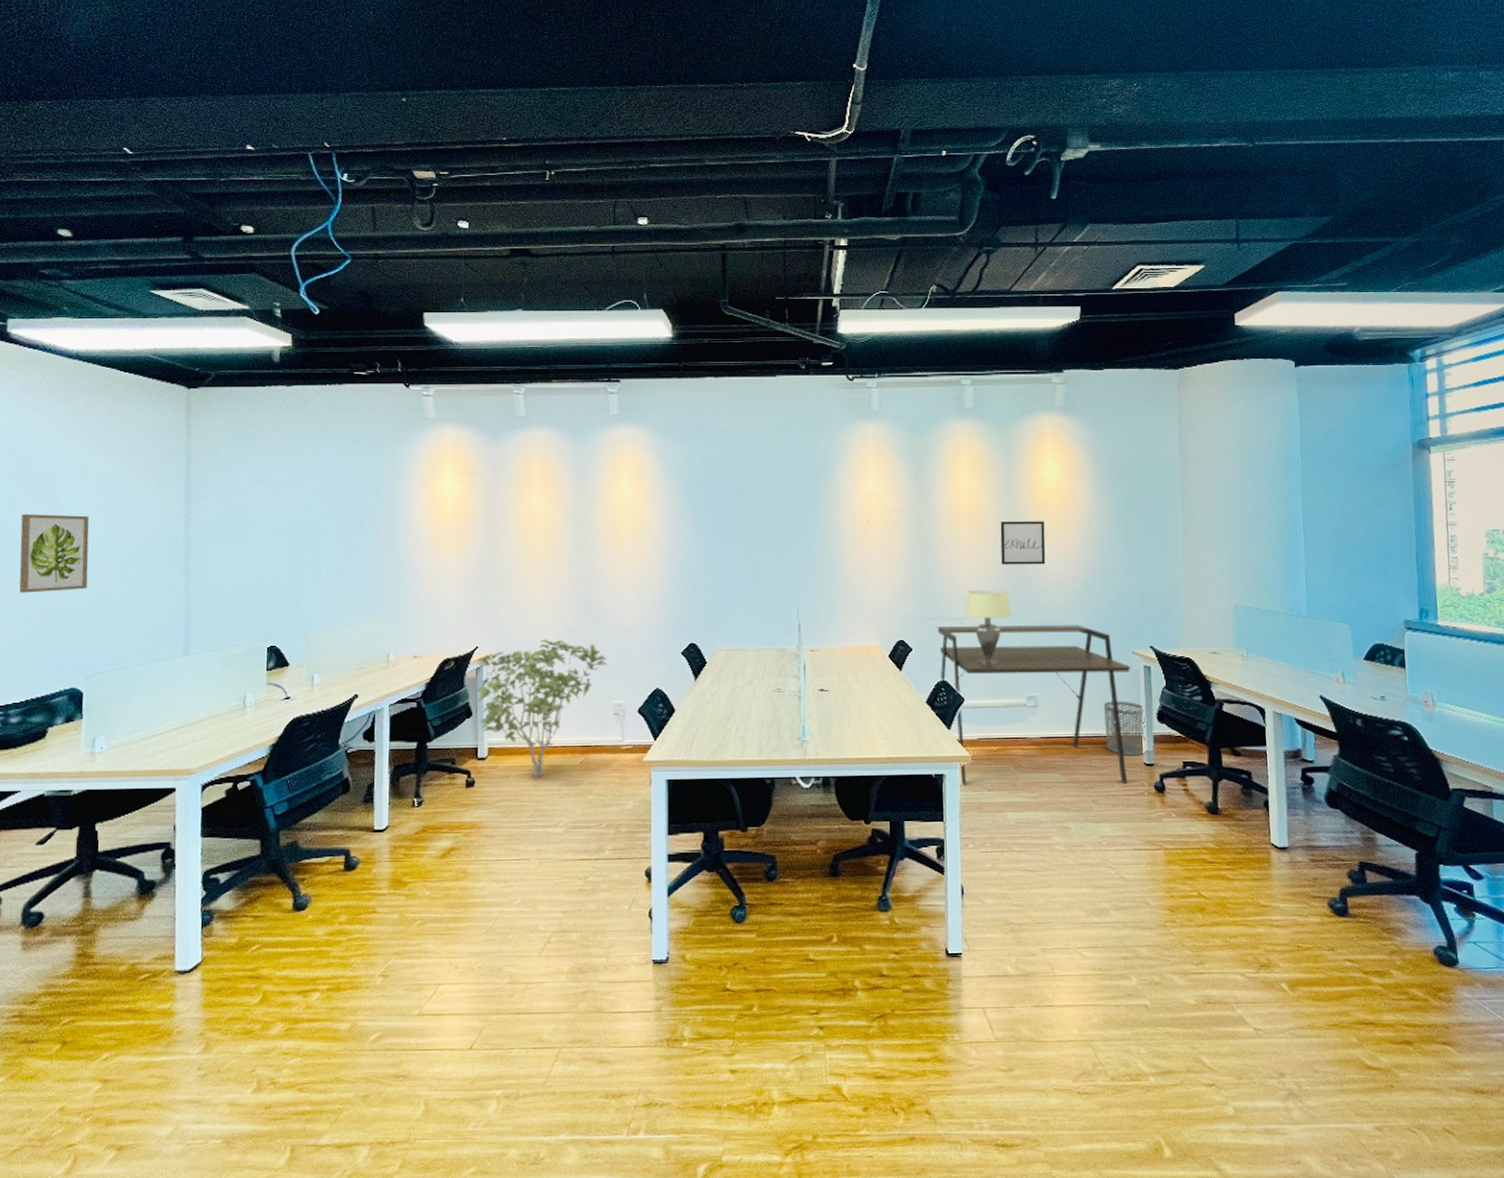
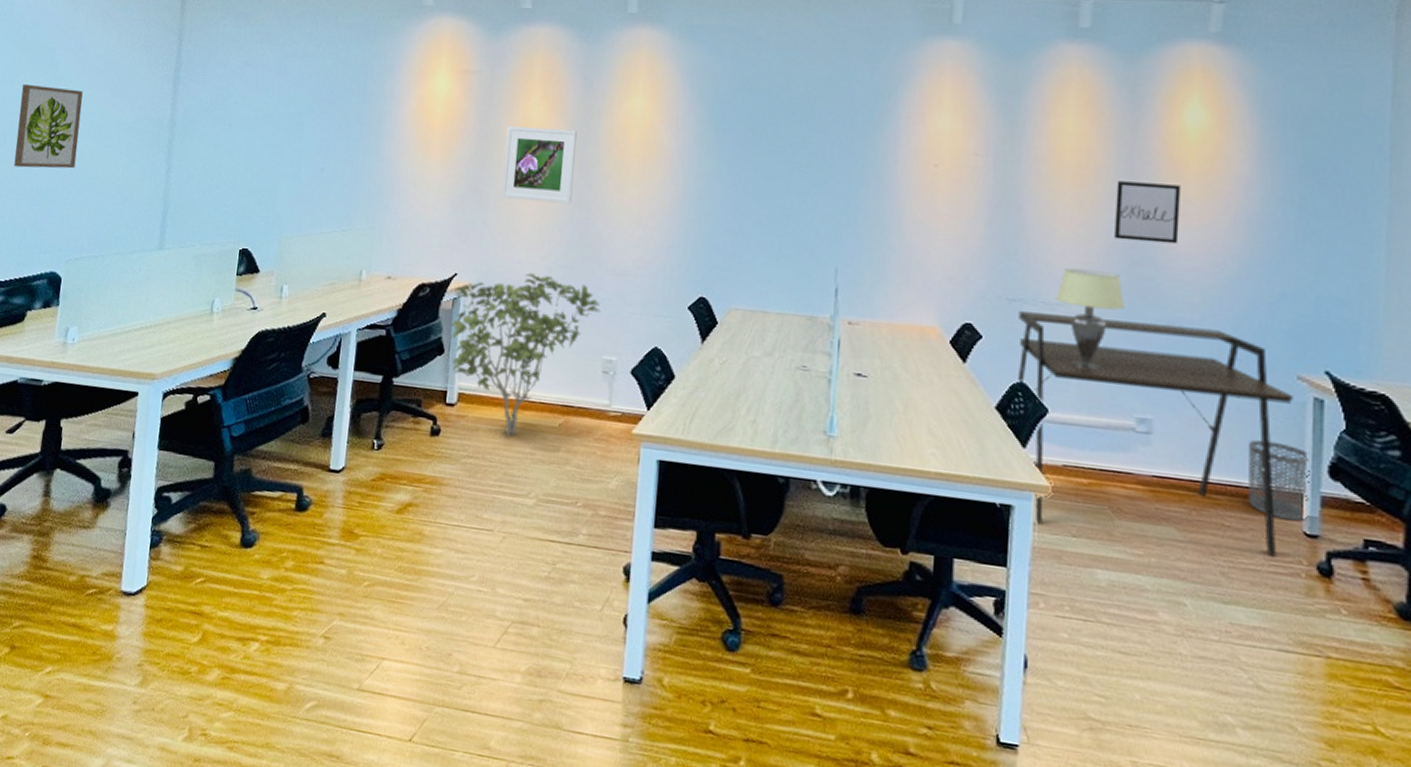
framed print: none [512,516,576,579] -> present [501,126,577,204]

